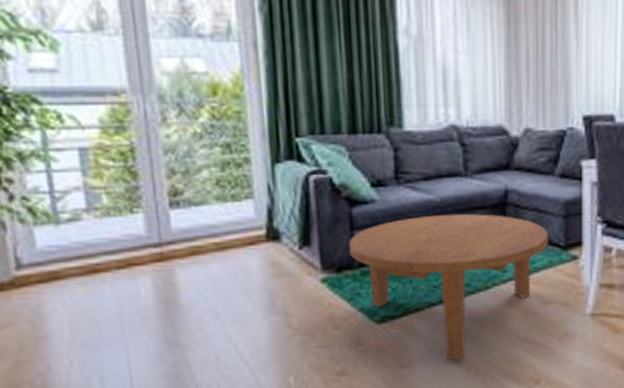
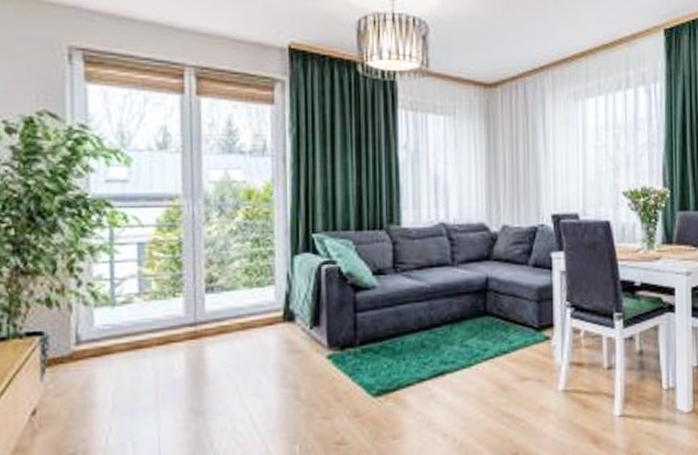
coffee table: present [348,213,548,361] -> none [352,298,524,433]

